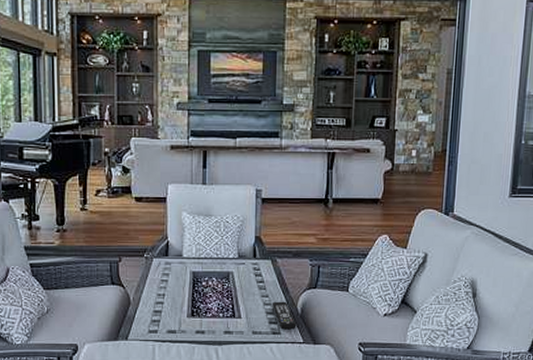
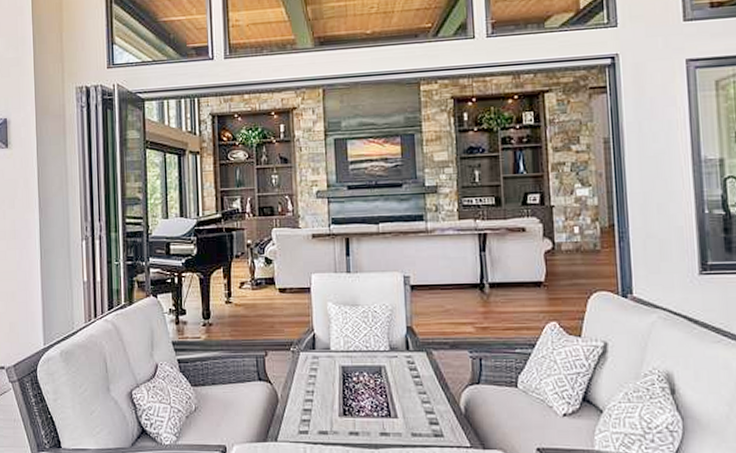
remote control: present [272,301,297,330] -> none [430,399,461,432]

